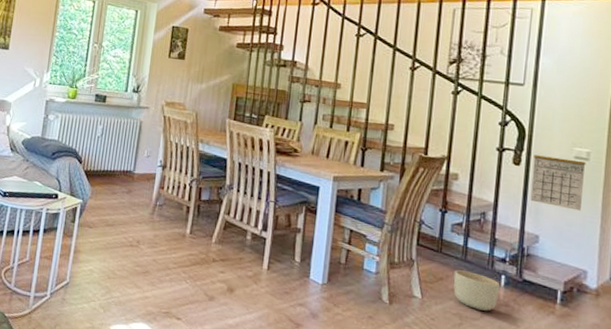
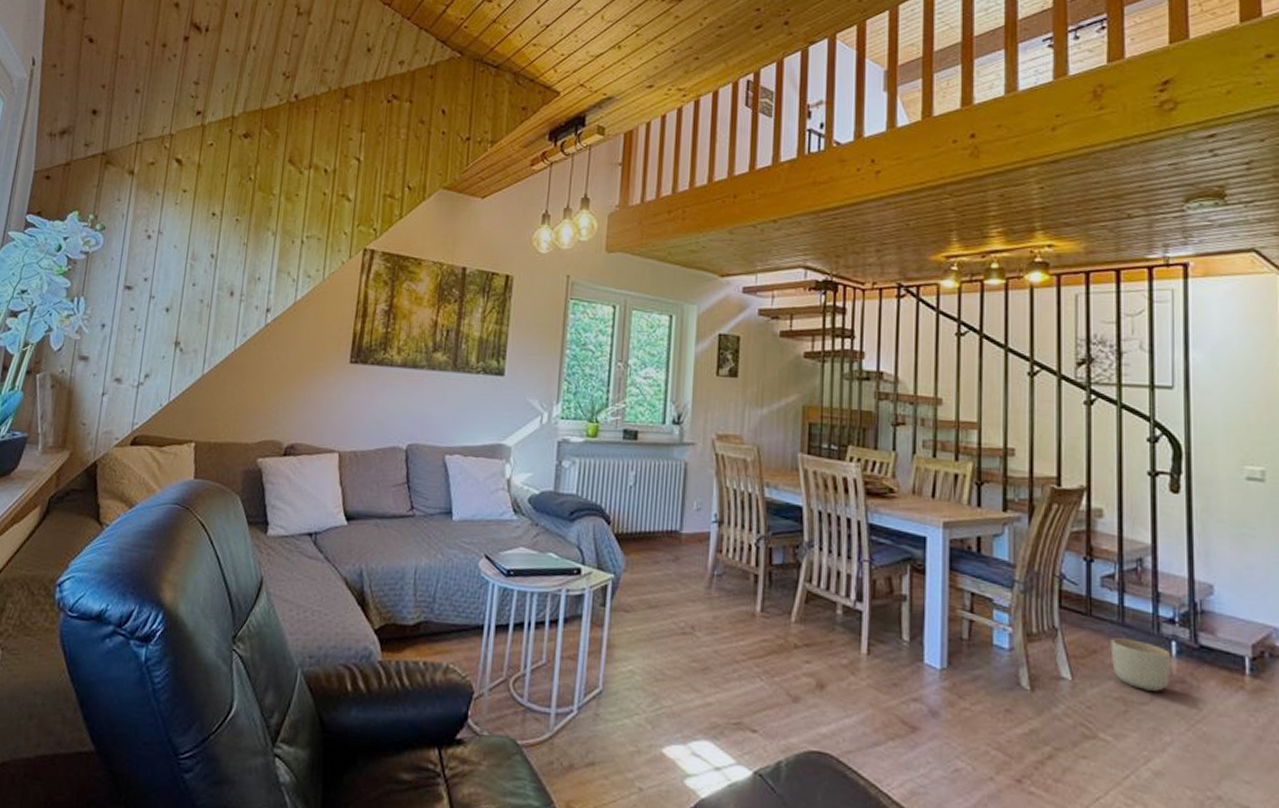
calendar: present [530,155,586,211] -> none [1195,478,1262,549]

